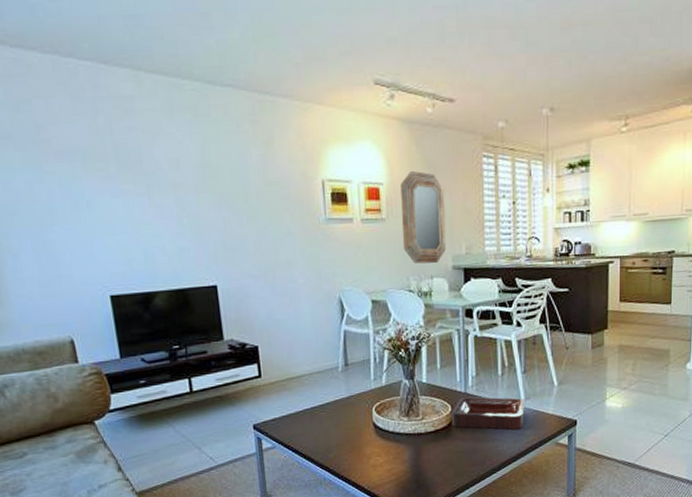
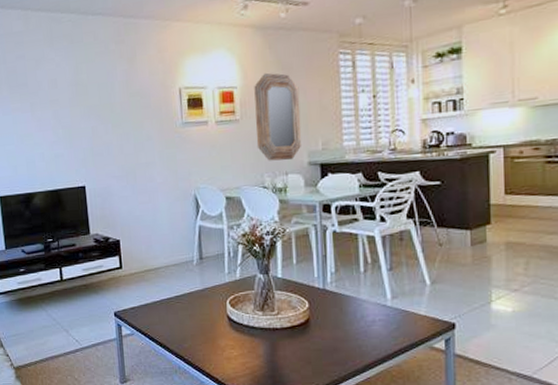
decorative tray: present [452,396,524,430] -> none [309,293,392,331]

